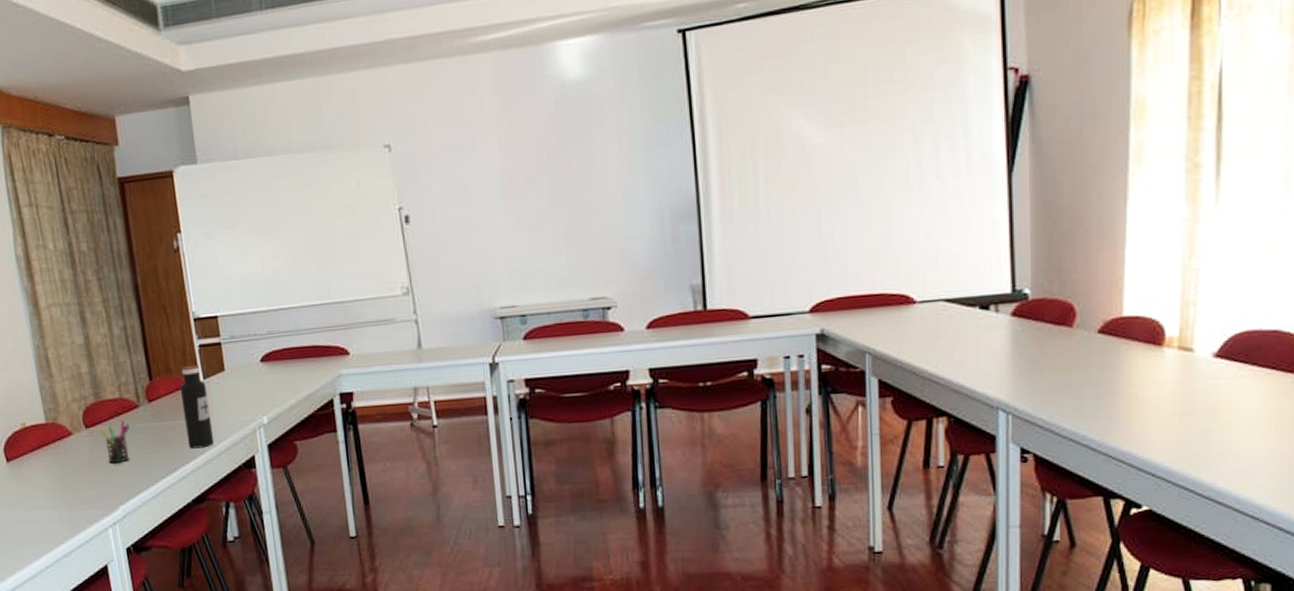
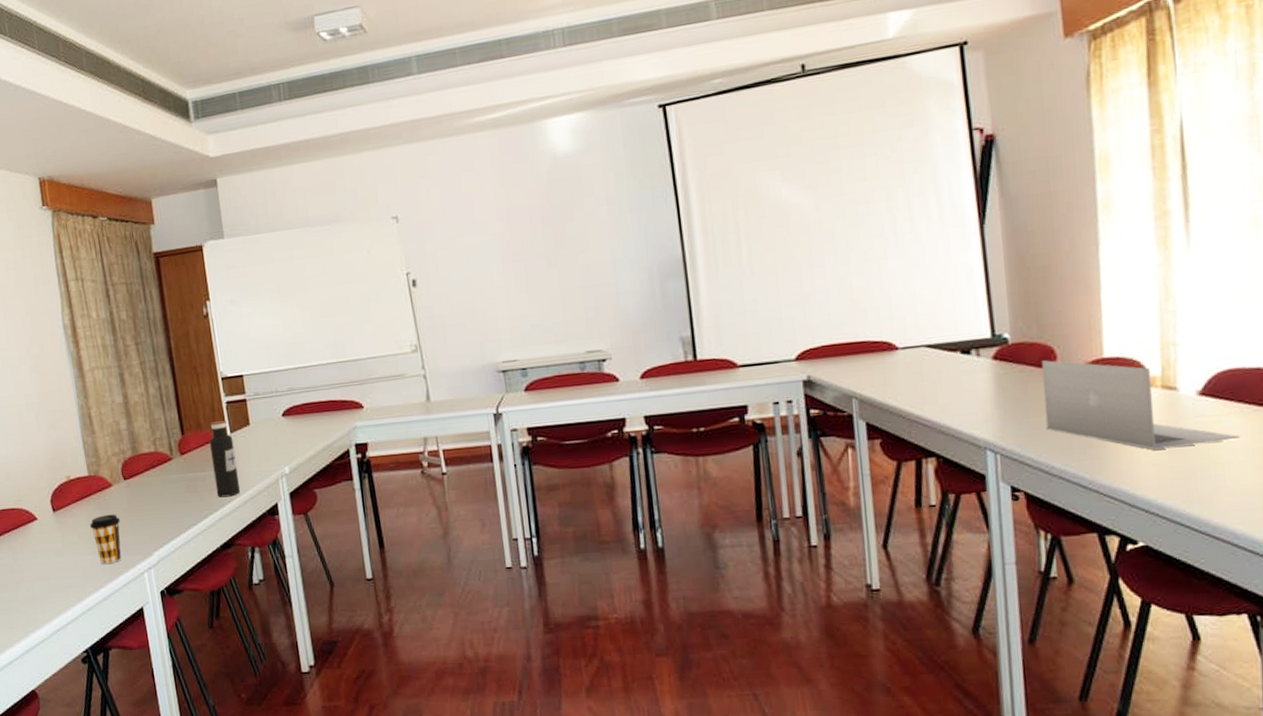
coffee cup: none [48,465,83,519] -> present [90,514,121,565]
pen holder: present [99,420,130,464] -> none [136,471,164,512]
laptop: none [1059,318,1251,412] -> present [1041,360,1240,450]

